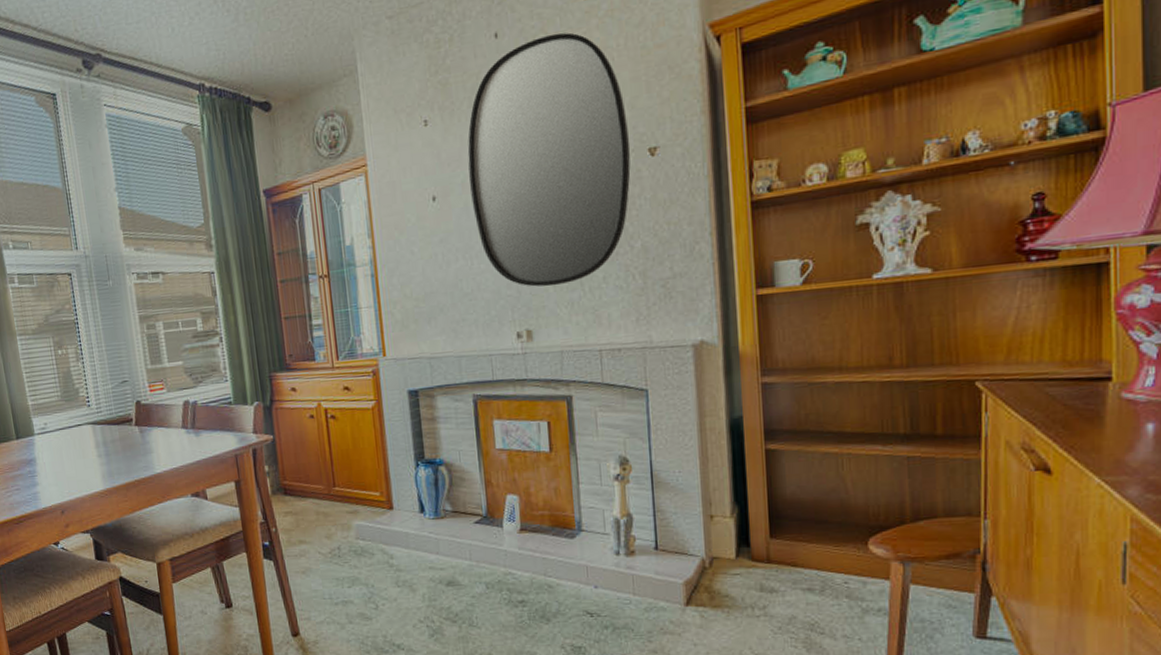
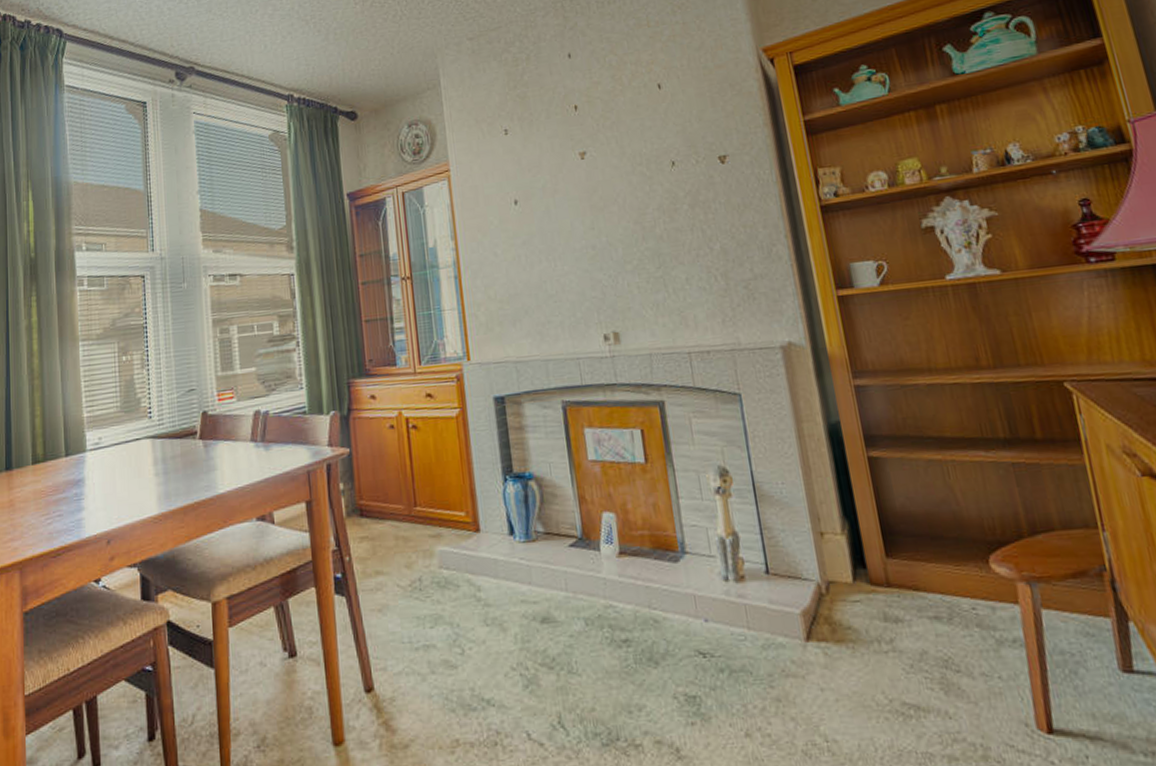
home mirror: present [467,32,631,287] -> none [547,54,705,288]

